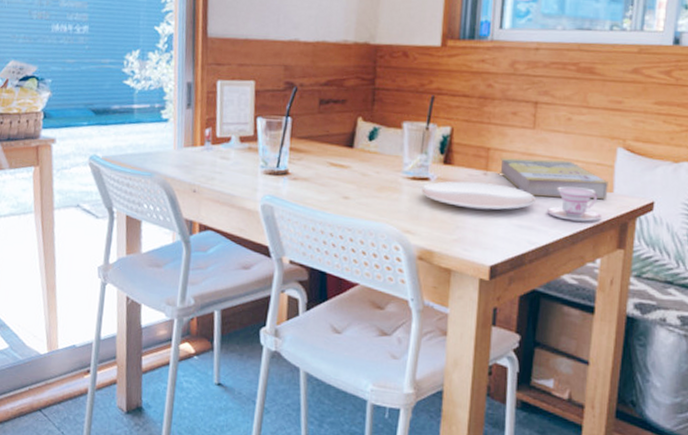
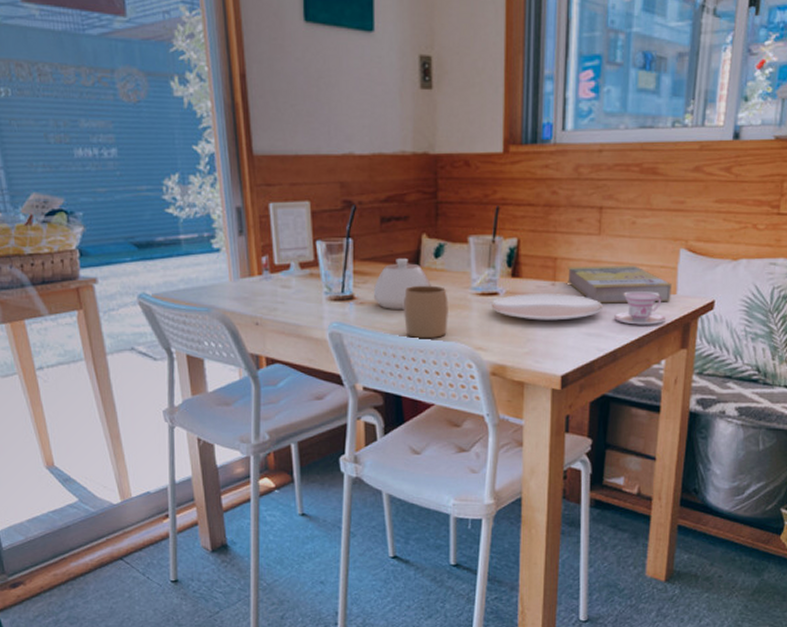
sugar bowl: none [306,138,364,188] -> present [373,257,431,309]
mug: none [334,165,380,219] -> present [403,285,448,339]

